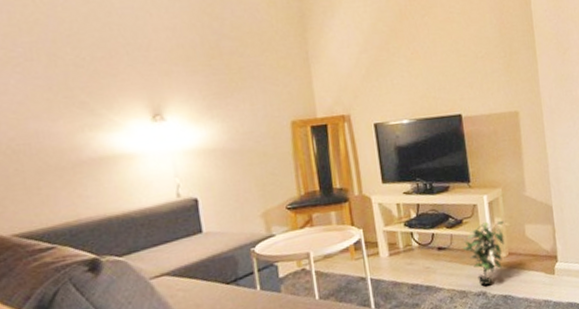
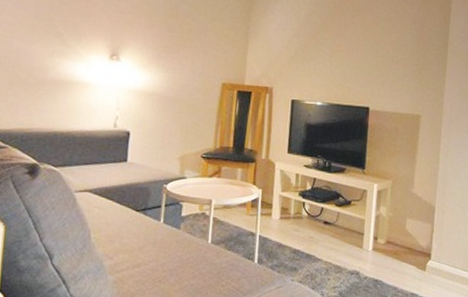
potted plant: present [462,221,505,286] -> none [346,207,389,266]

